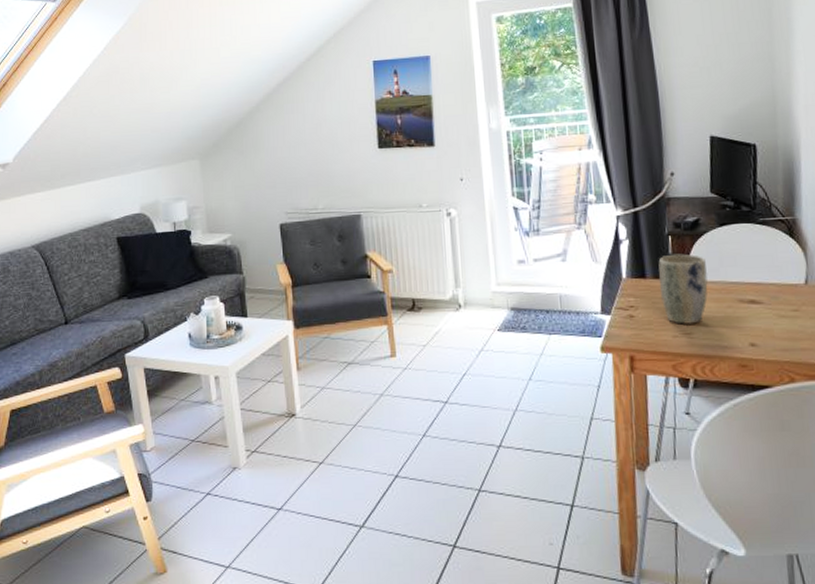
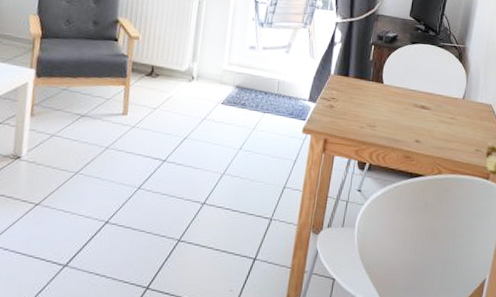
plant pot: present [658,253,708,326] -> none [357,60,396,120]

